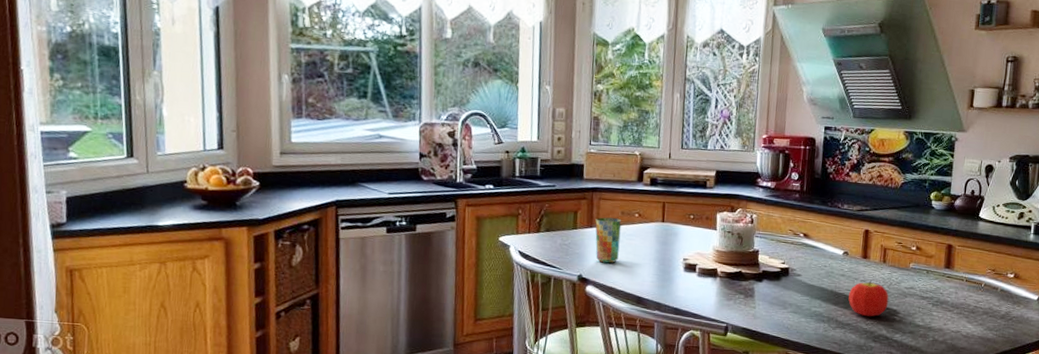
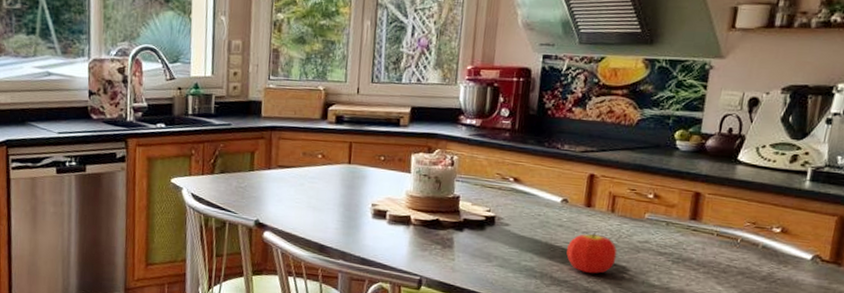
cup: present [595,217,622,264] -> none [273,158,303,208]

